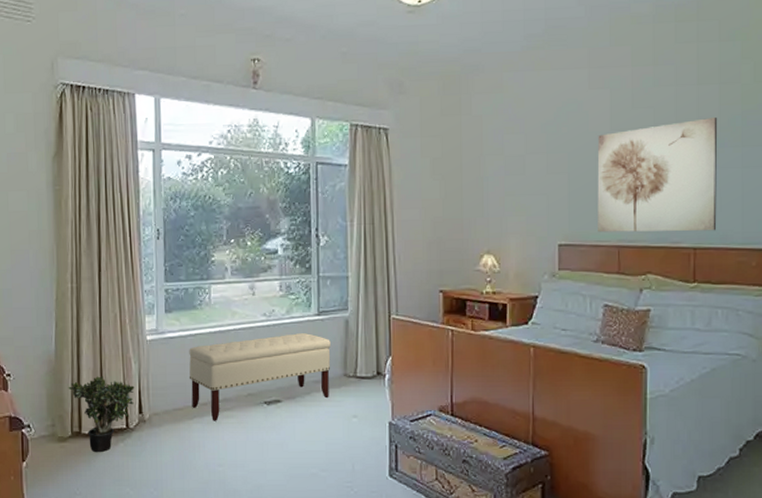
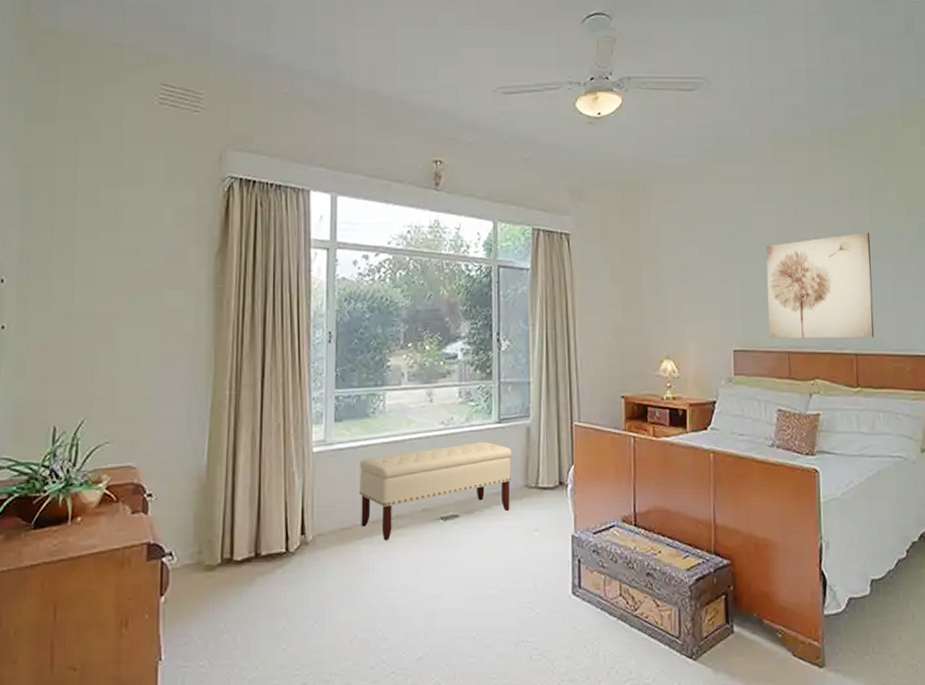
potted plant: present [68,376,135,453] -> none [220,494,297,582]

